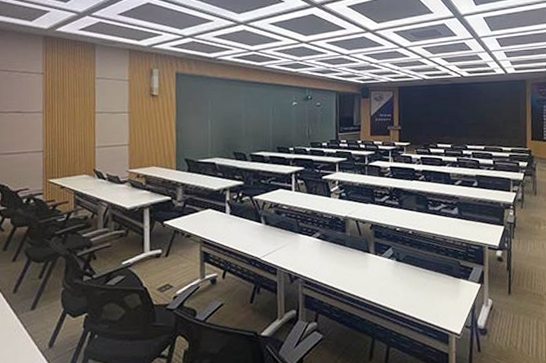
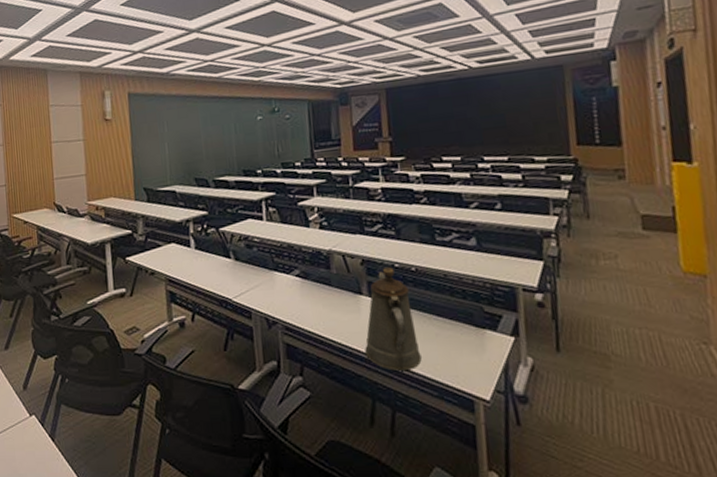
coffee pot: none [369,230,412,315] -> present [365,266,422,372]

